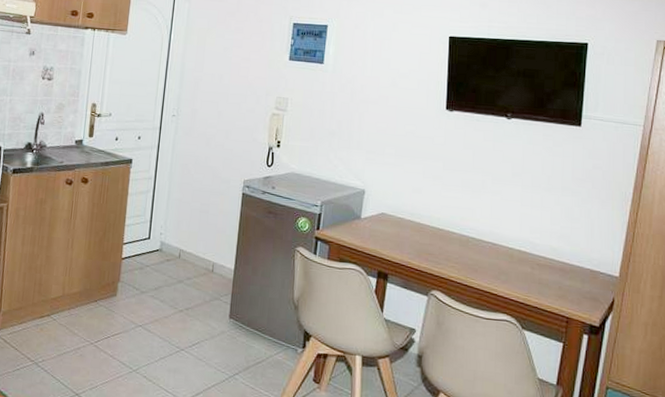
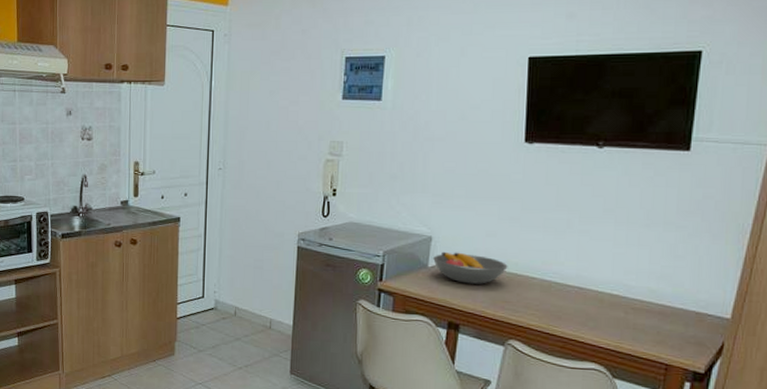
fruit bowl: none [366,204,431,237] -> present [433,251,508,284]

